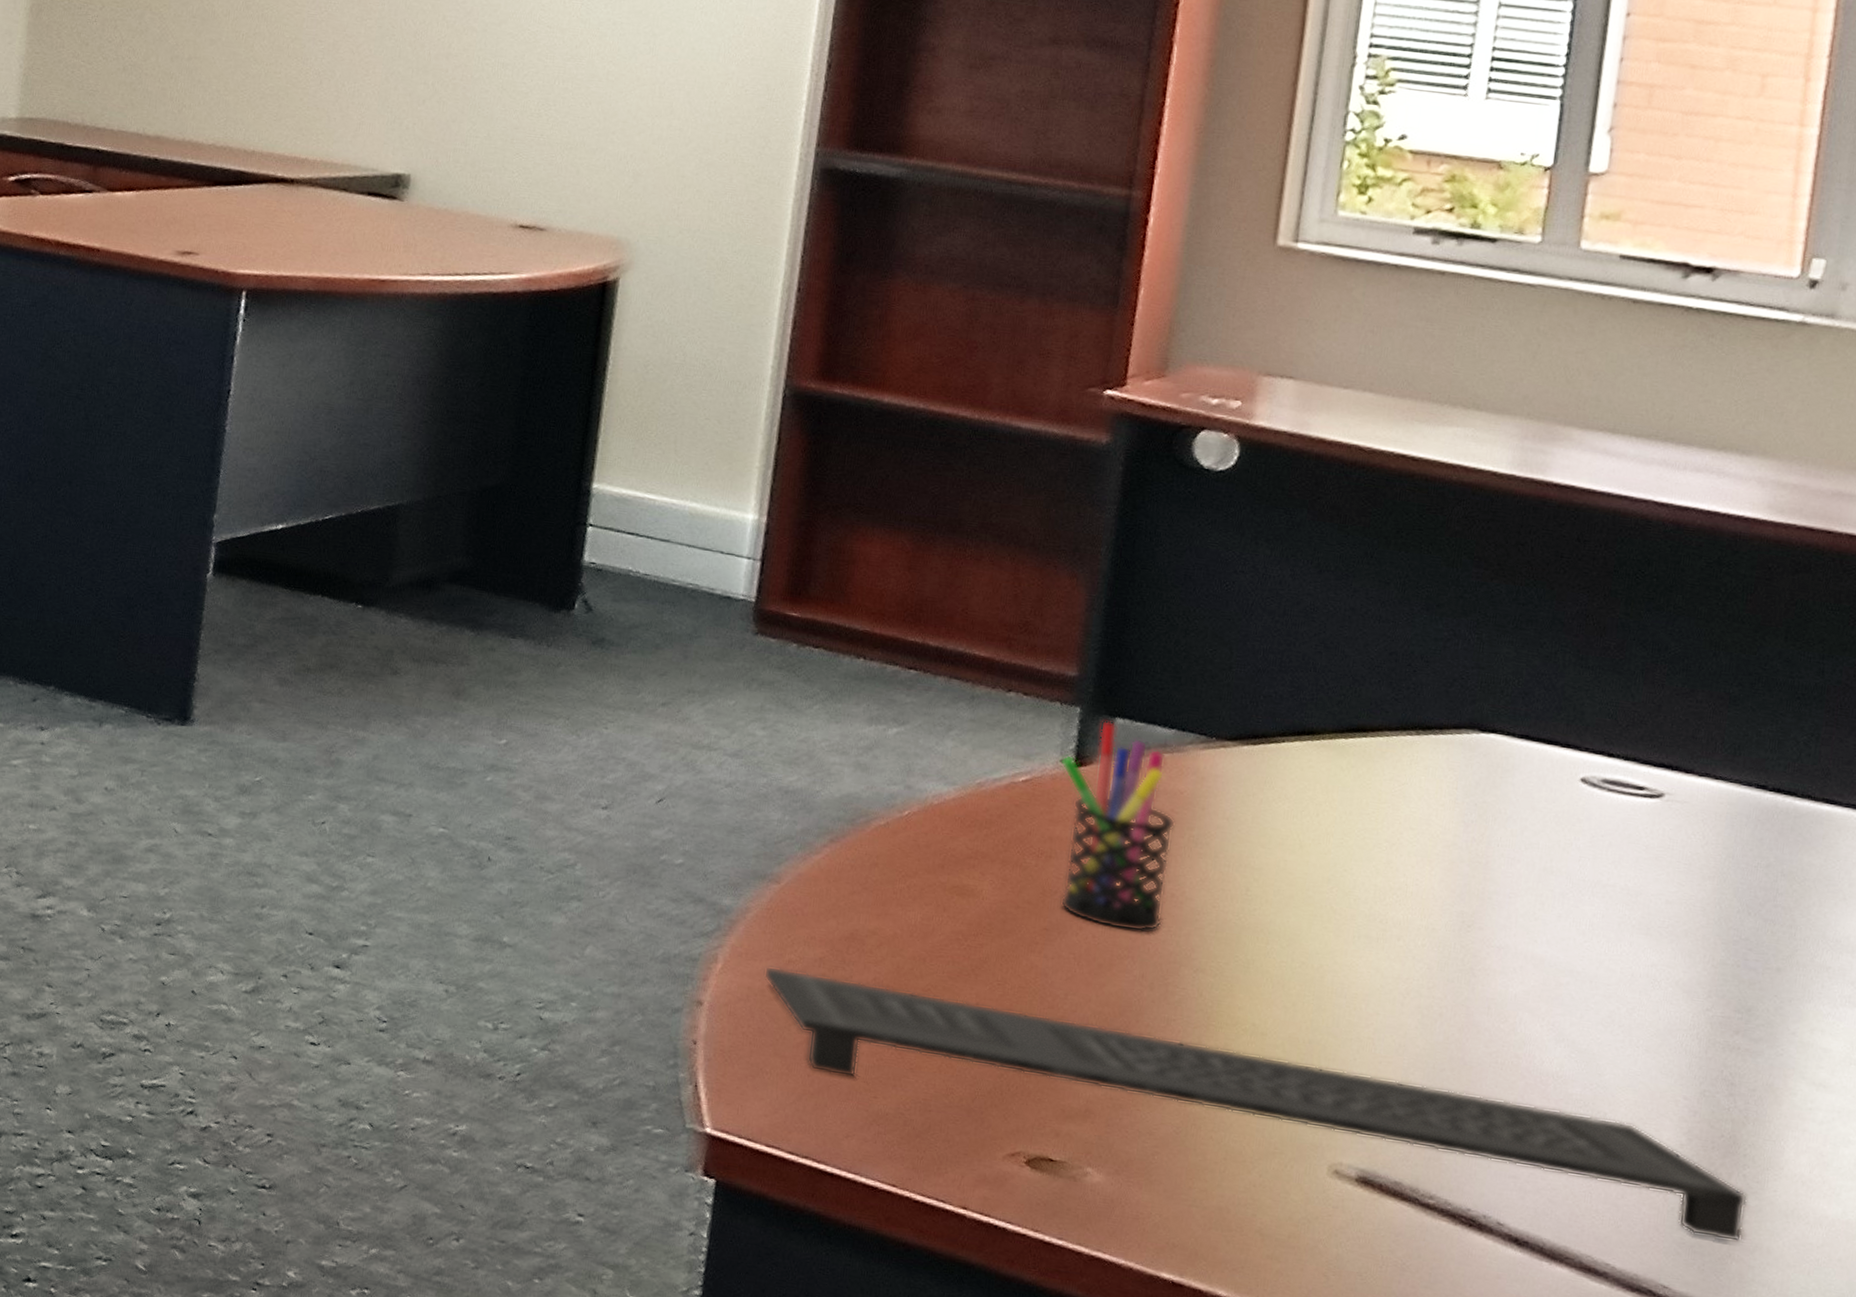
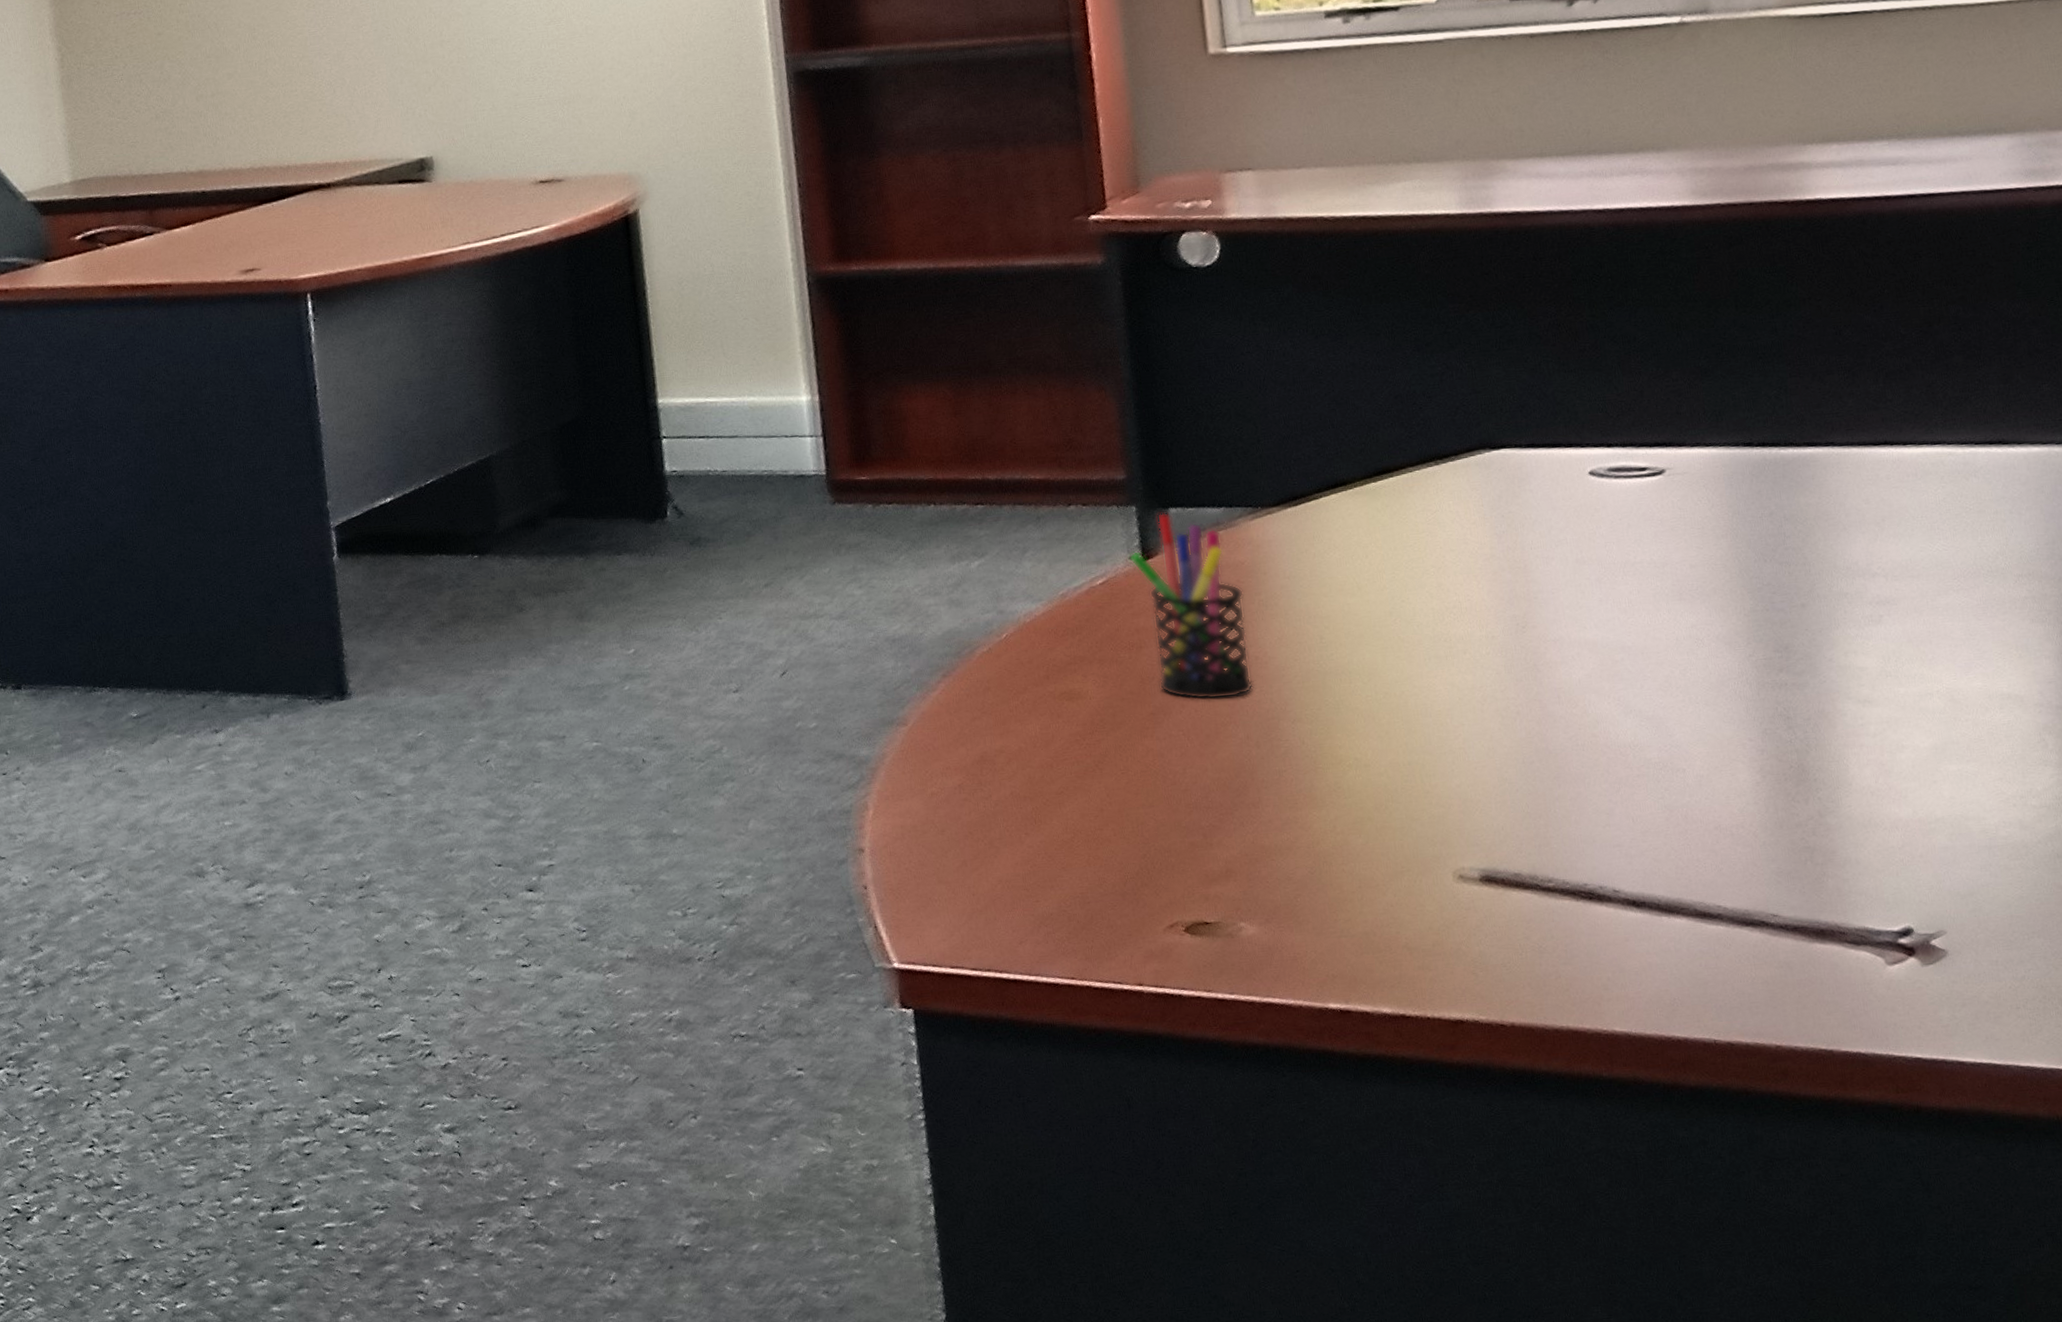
keyboard: present [763,966,1747,1242] -> none [911,773,1831,889]

